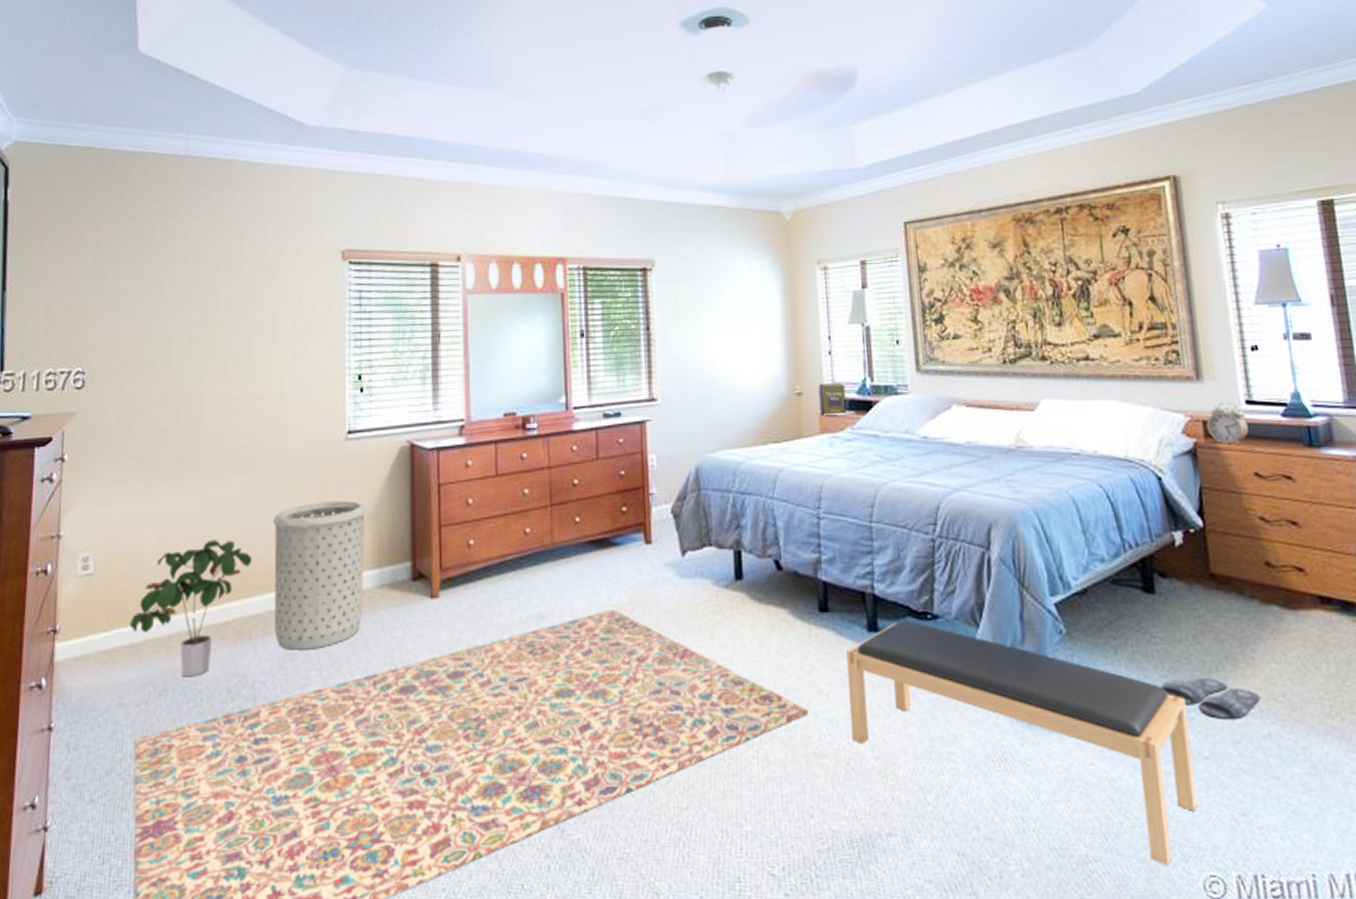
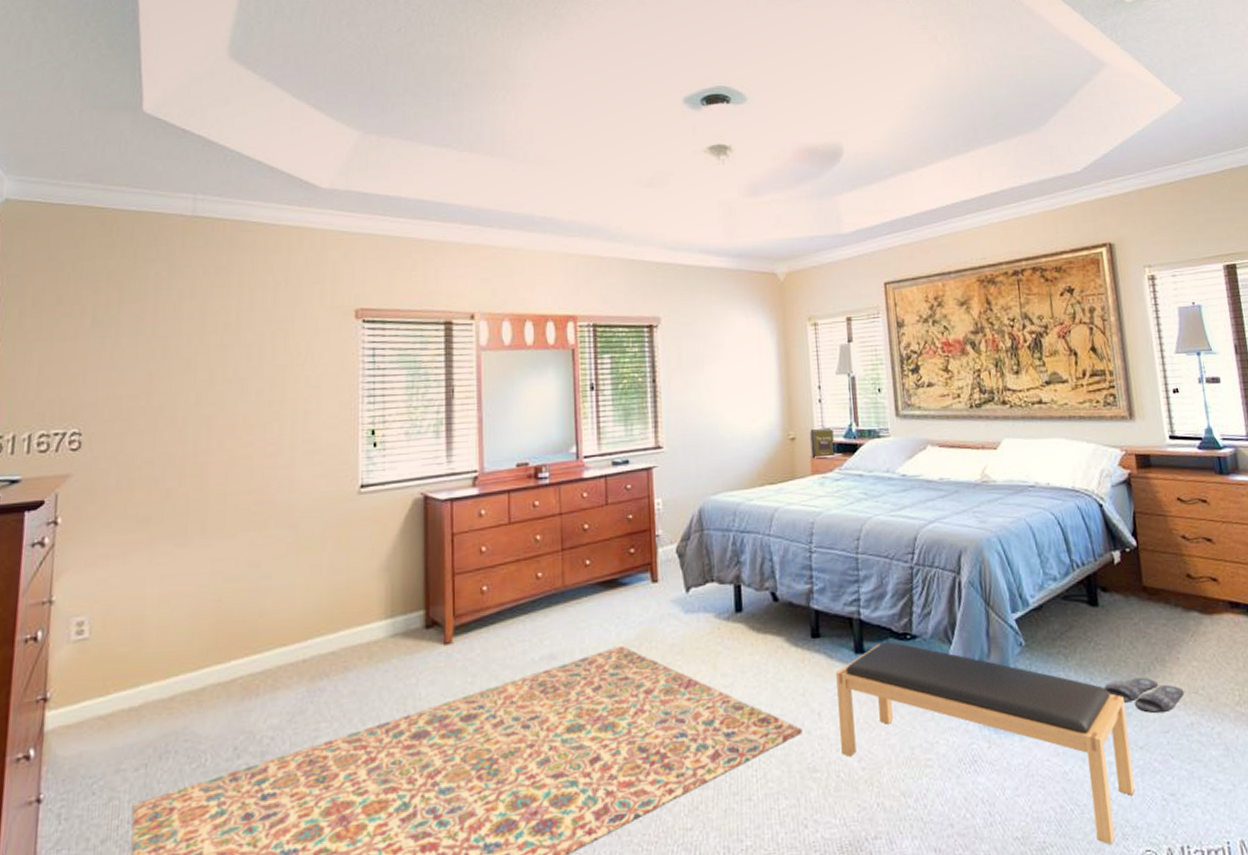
potted plant: present [129,539,252,677] -> none [128,597,260,738]
laundry basket: present [272,501,368,650] -> none [282,553,381,704]
alarm clock: present [1206,401,1249,444] -> none [1138,437,1172,474]

